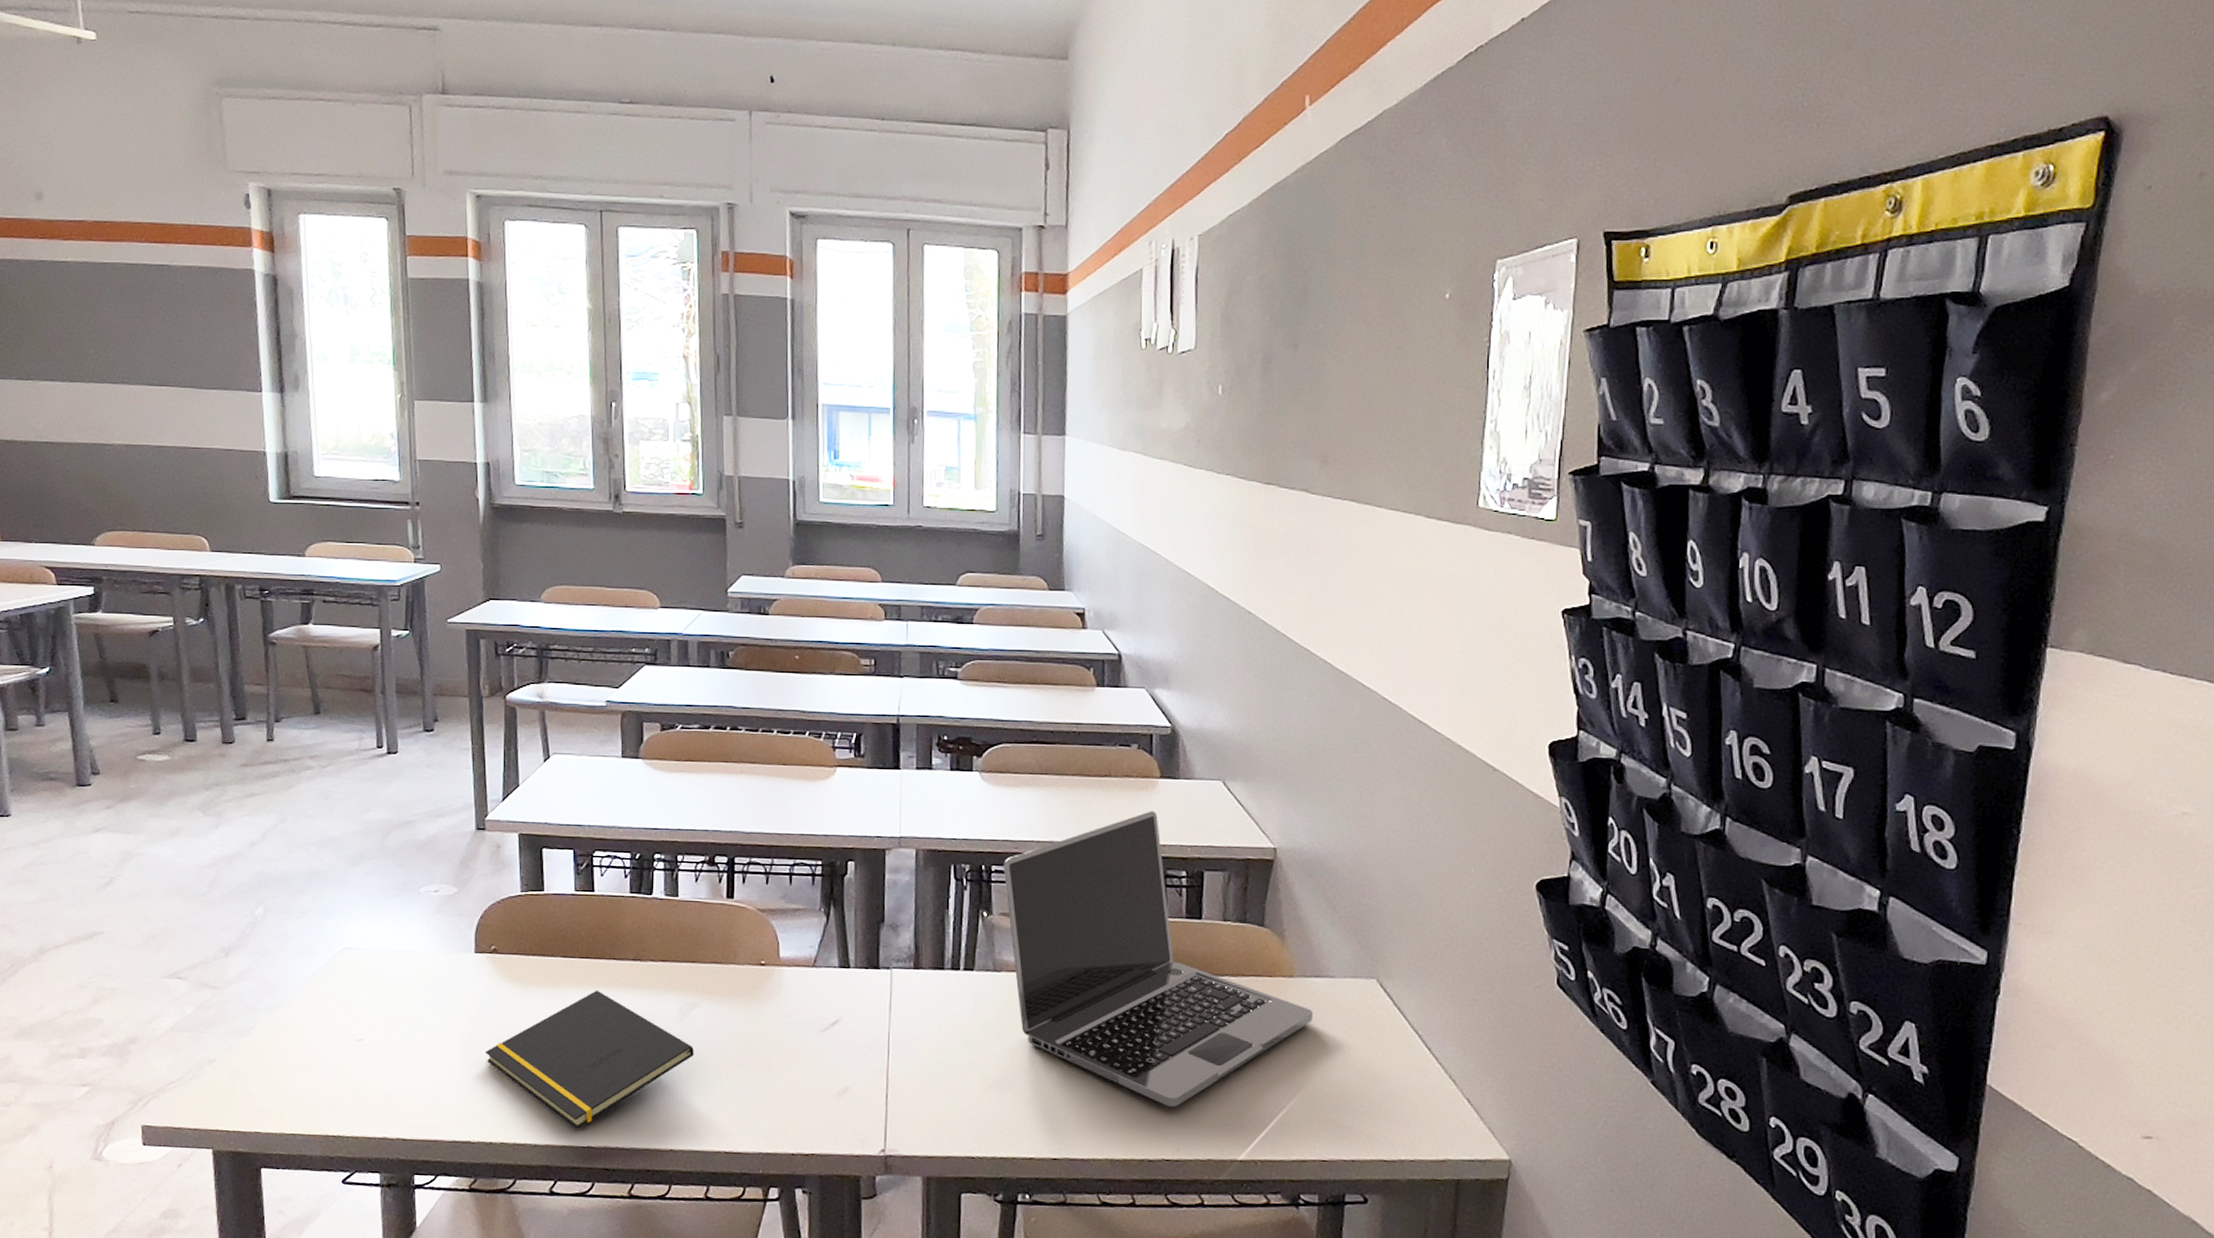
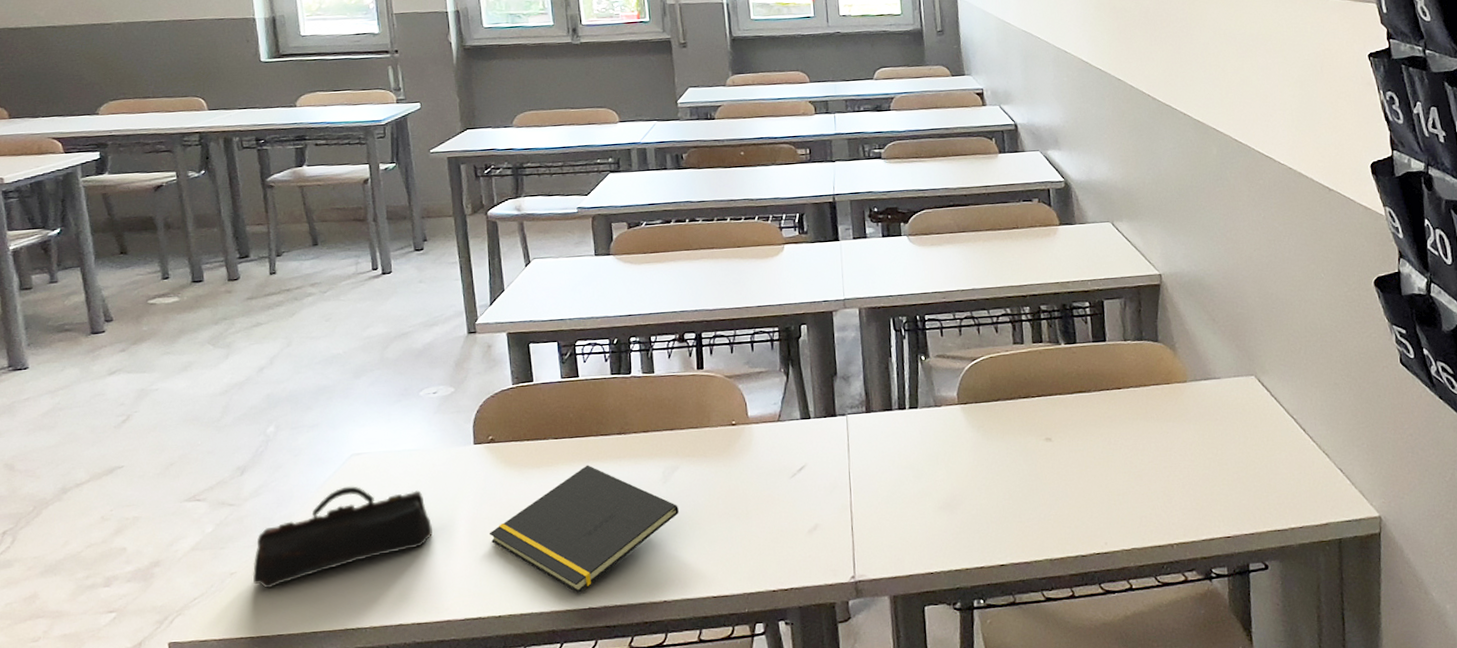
pencil case: none [231,982,424,1082] -> present [252,486,432,589]
laptop: present [1003,811,1313,1108] -> none [934,254,1206,507]

